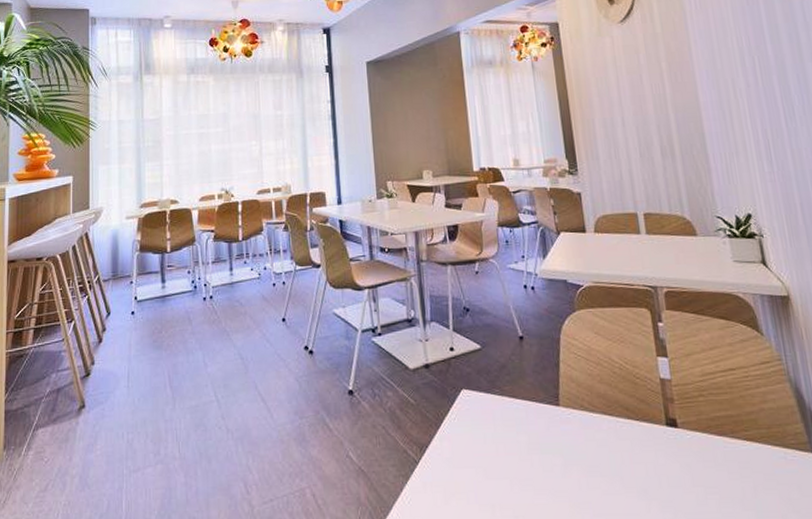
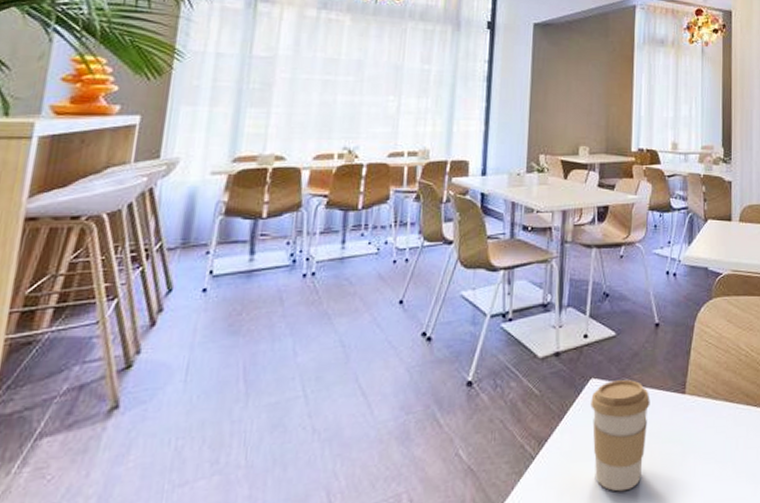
coffee cup: none [464,391,525,499] -> present [590,380,650,492]

